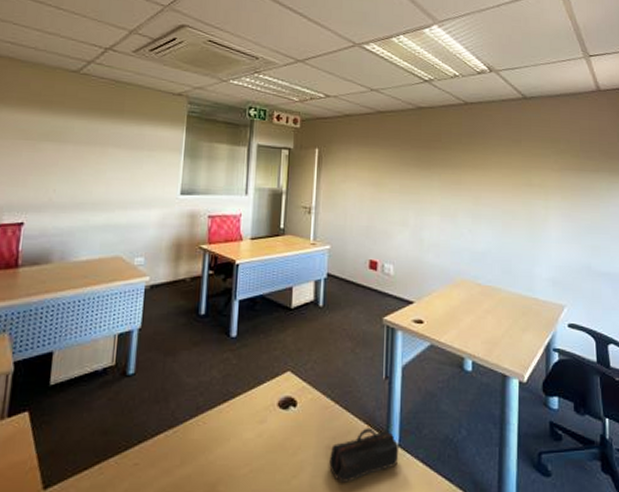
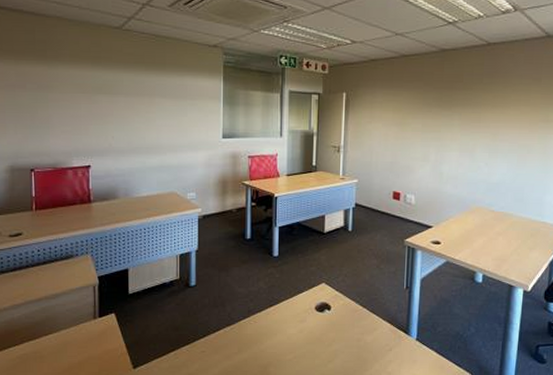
pencil case: present [329,428,399,482] -> none [358,326,417,366]

